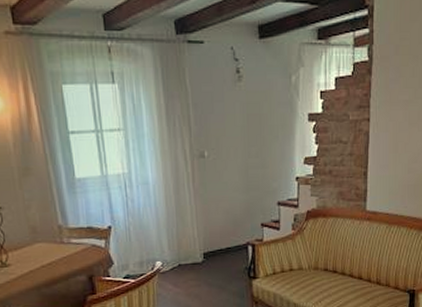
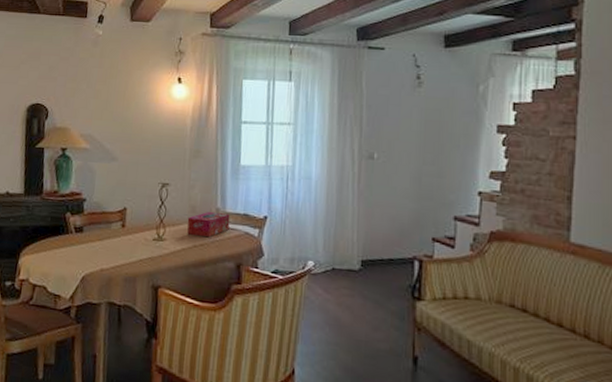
tissue box: none [29,229,75,256] -> present [187,211,230,238]

